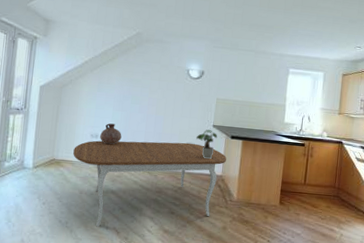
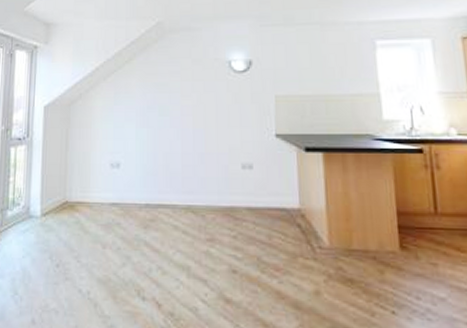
dining table: present [73,140,226,227] -> none [90,163,303,297]
vessel: present [100,123,122,145] -> none [122,146,151,176]
potted plant: present [196,130,218,159] -> none [253,142,285,186]

